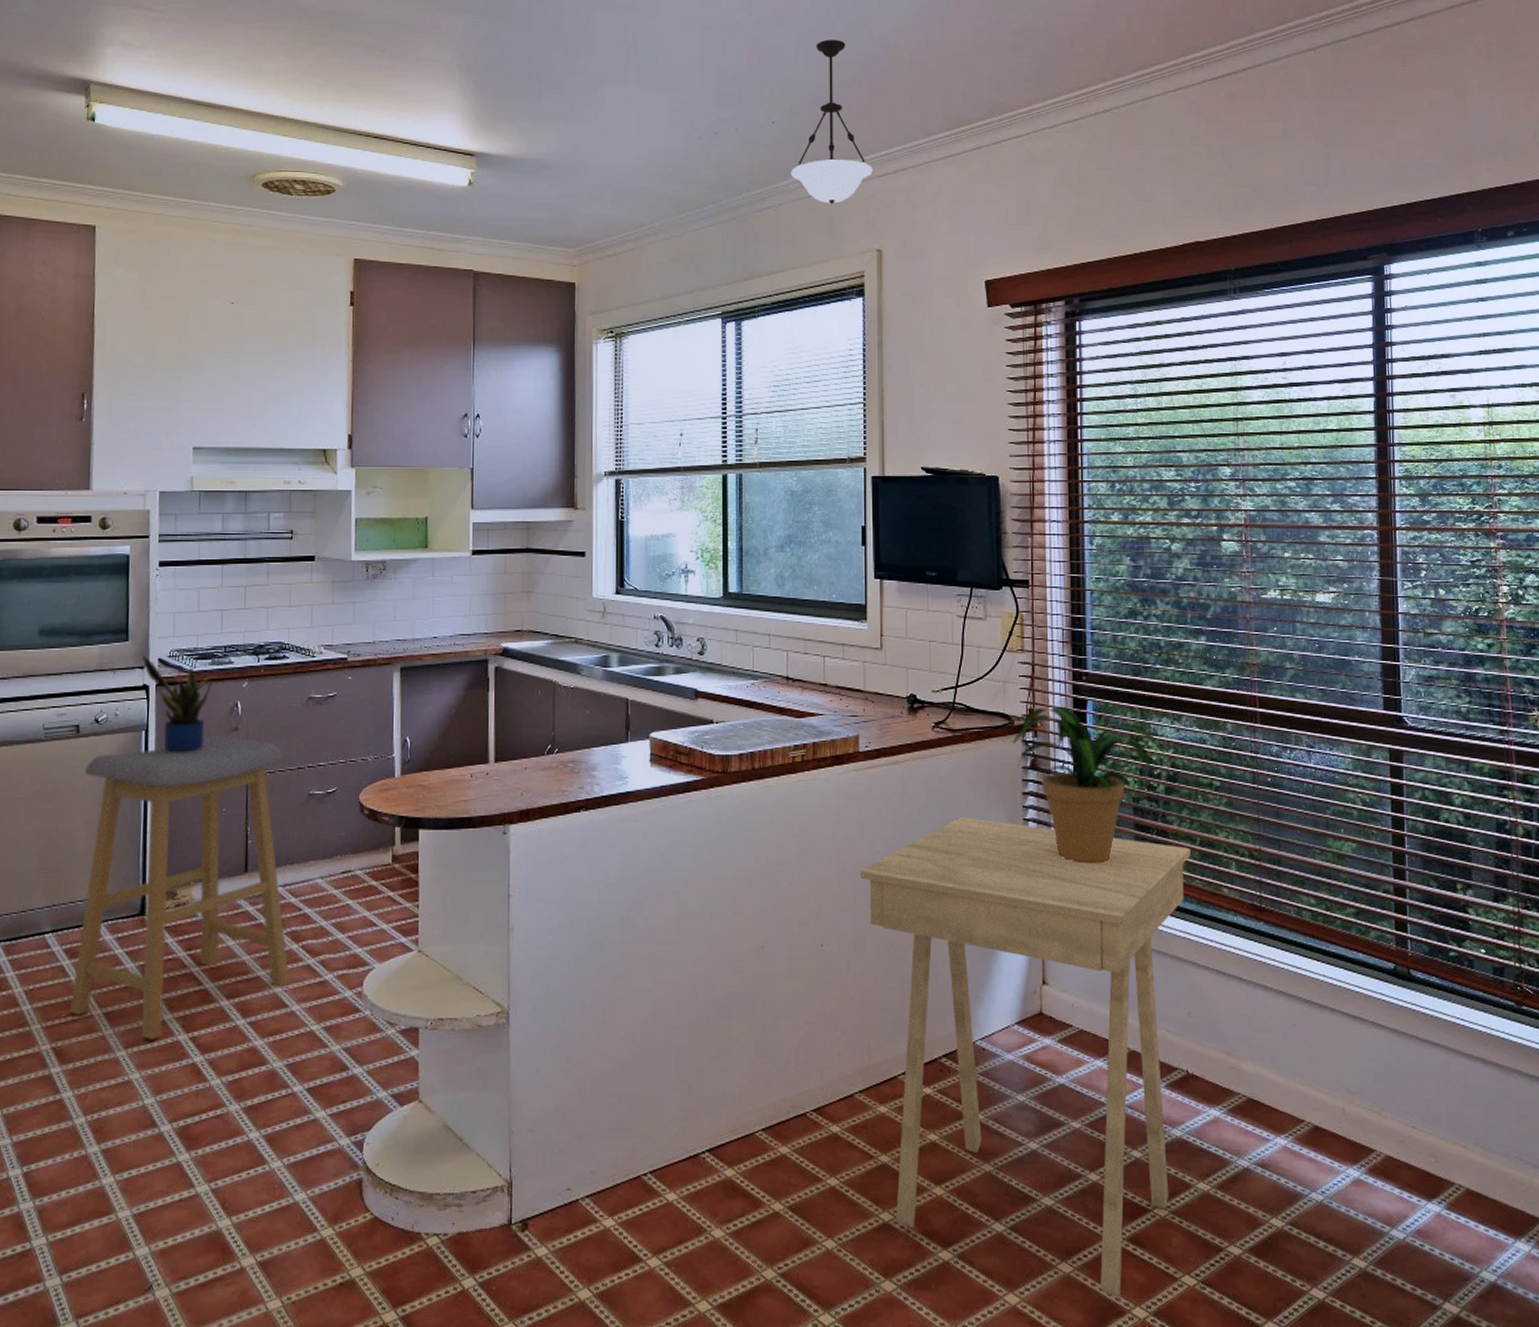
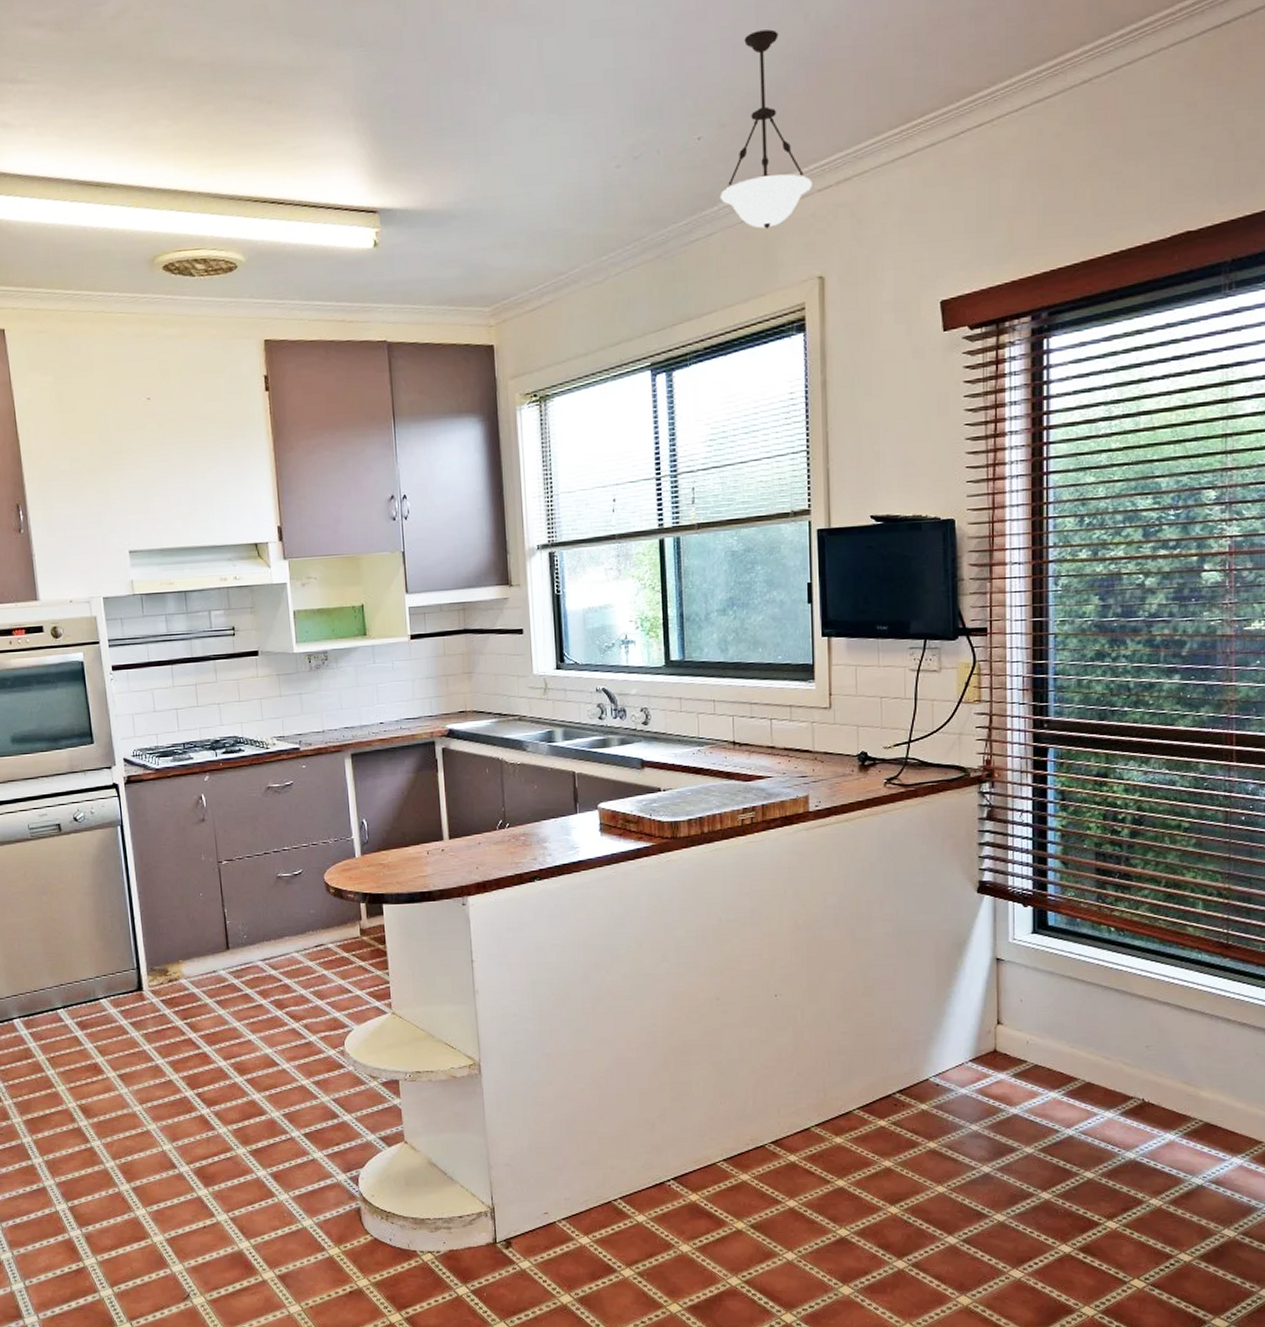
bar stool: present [69,735,290,1040] -> none [70,826,279,1096]
potted plant: present [142,654,212,752] -> none [108,755,176,844]
side table: present [861,816,1191,1299] -> none [813,869,1155,1300]
potted plant: present [1012,706,1169,864] -> none [968,755,1135,909]

